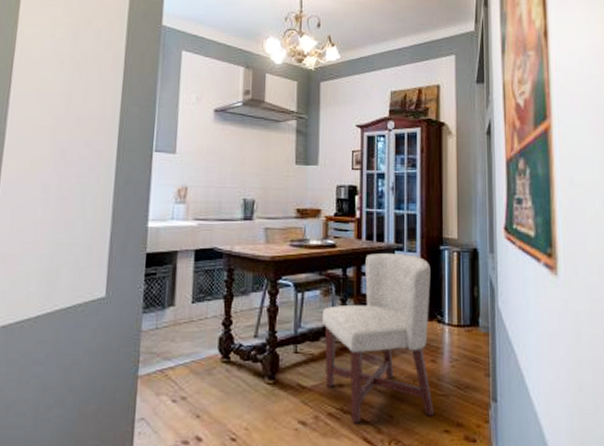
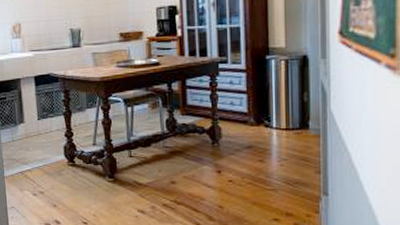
chair: present [321,253,434,424] -> none [151,66,263,213]

